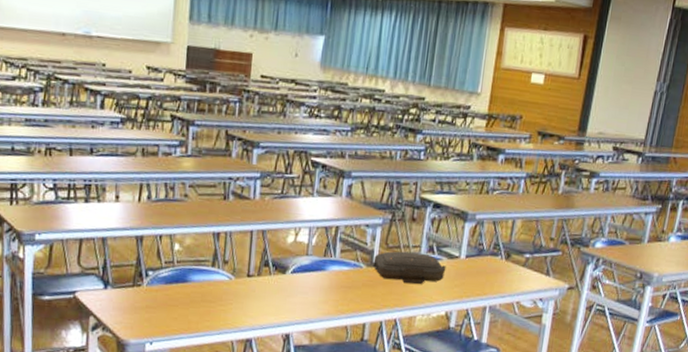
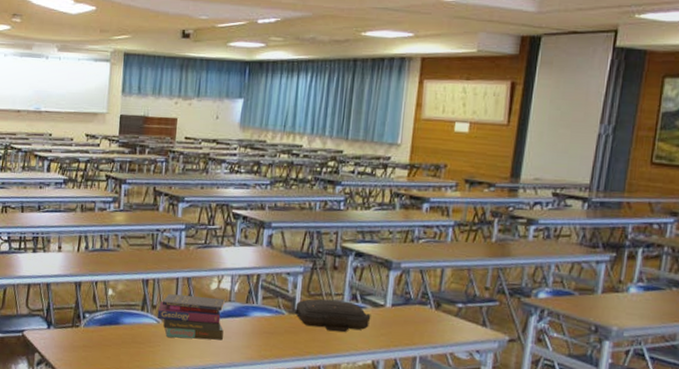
books: none [229,248,303,296] -> present [157,294,226,340]

